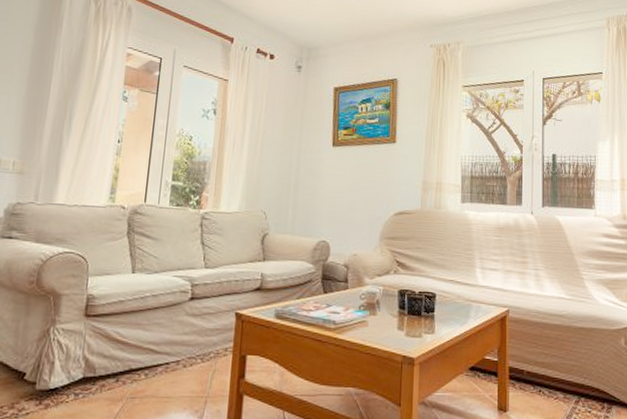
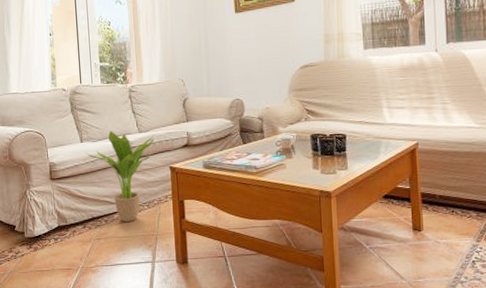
potted plant: none [136,263,223,378] -> present [86,131,155,222]

